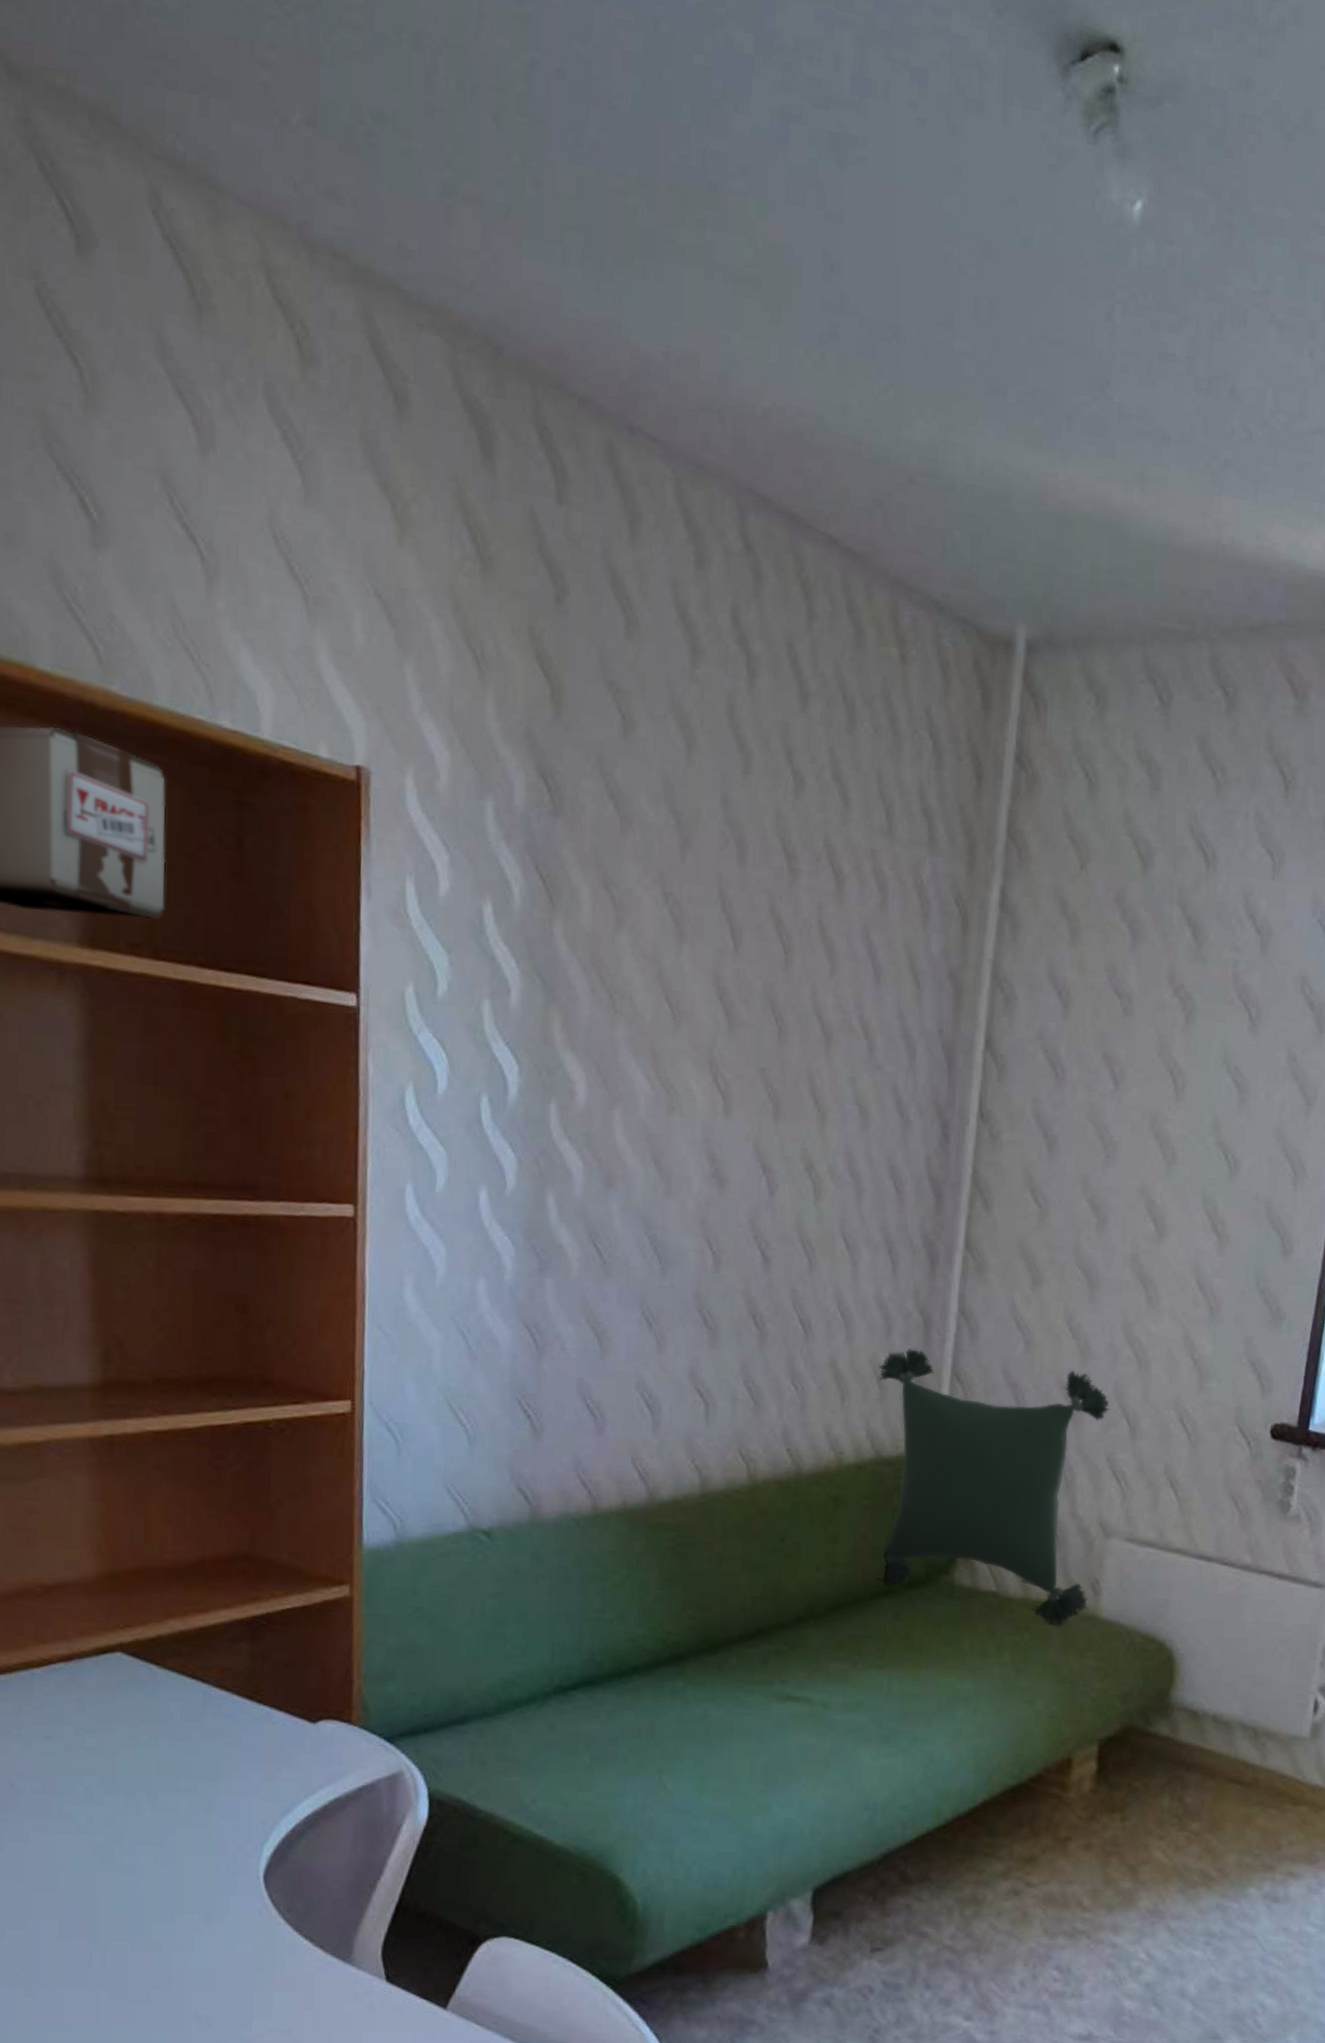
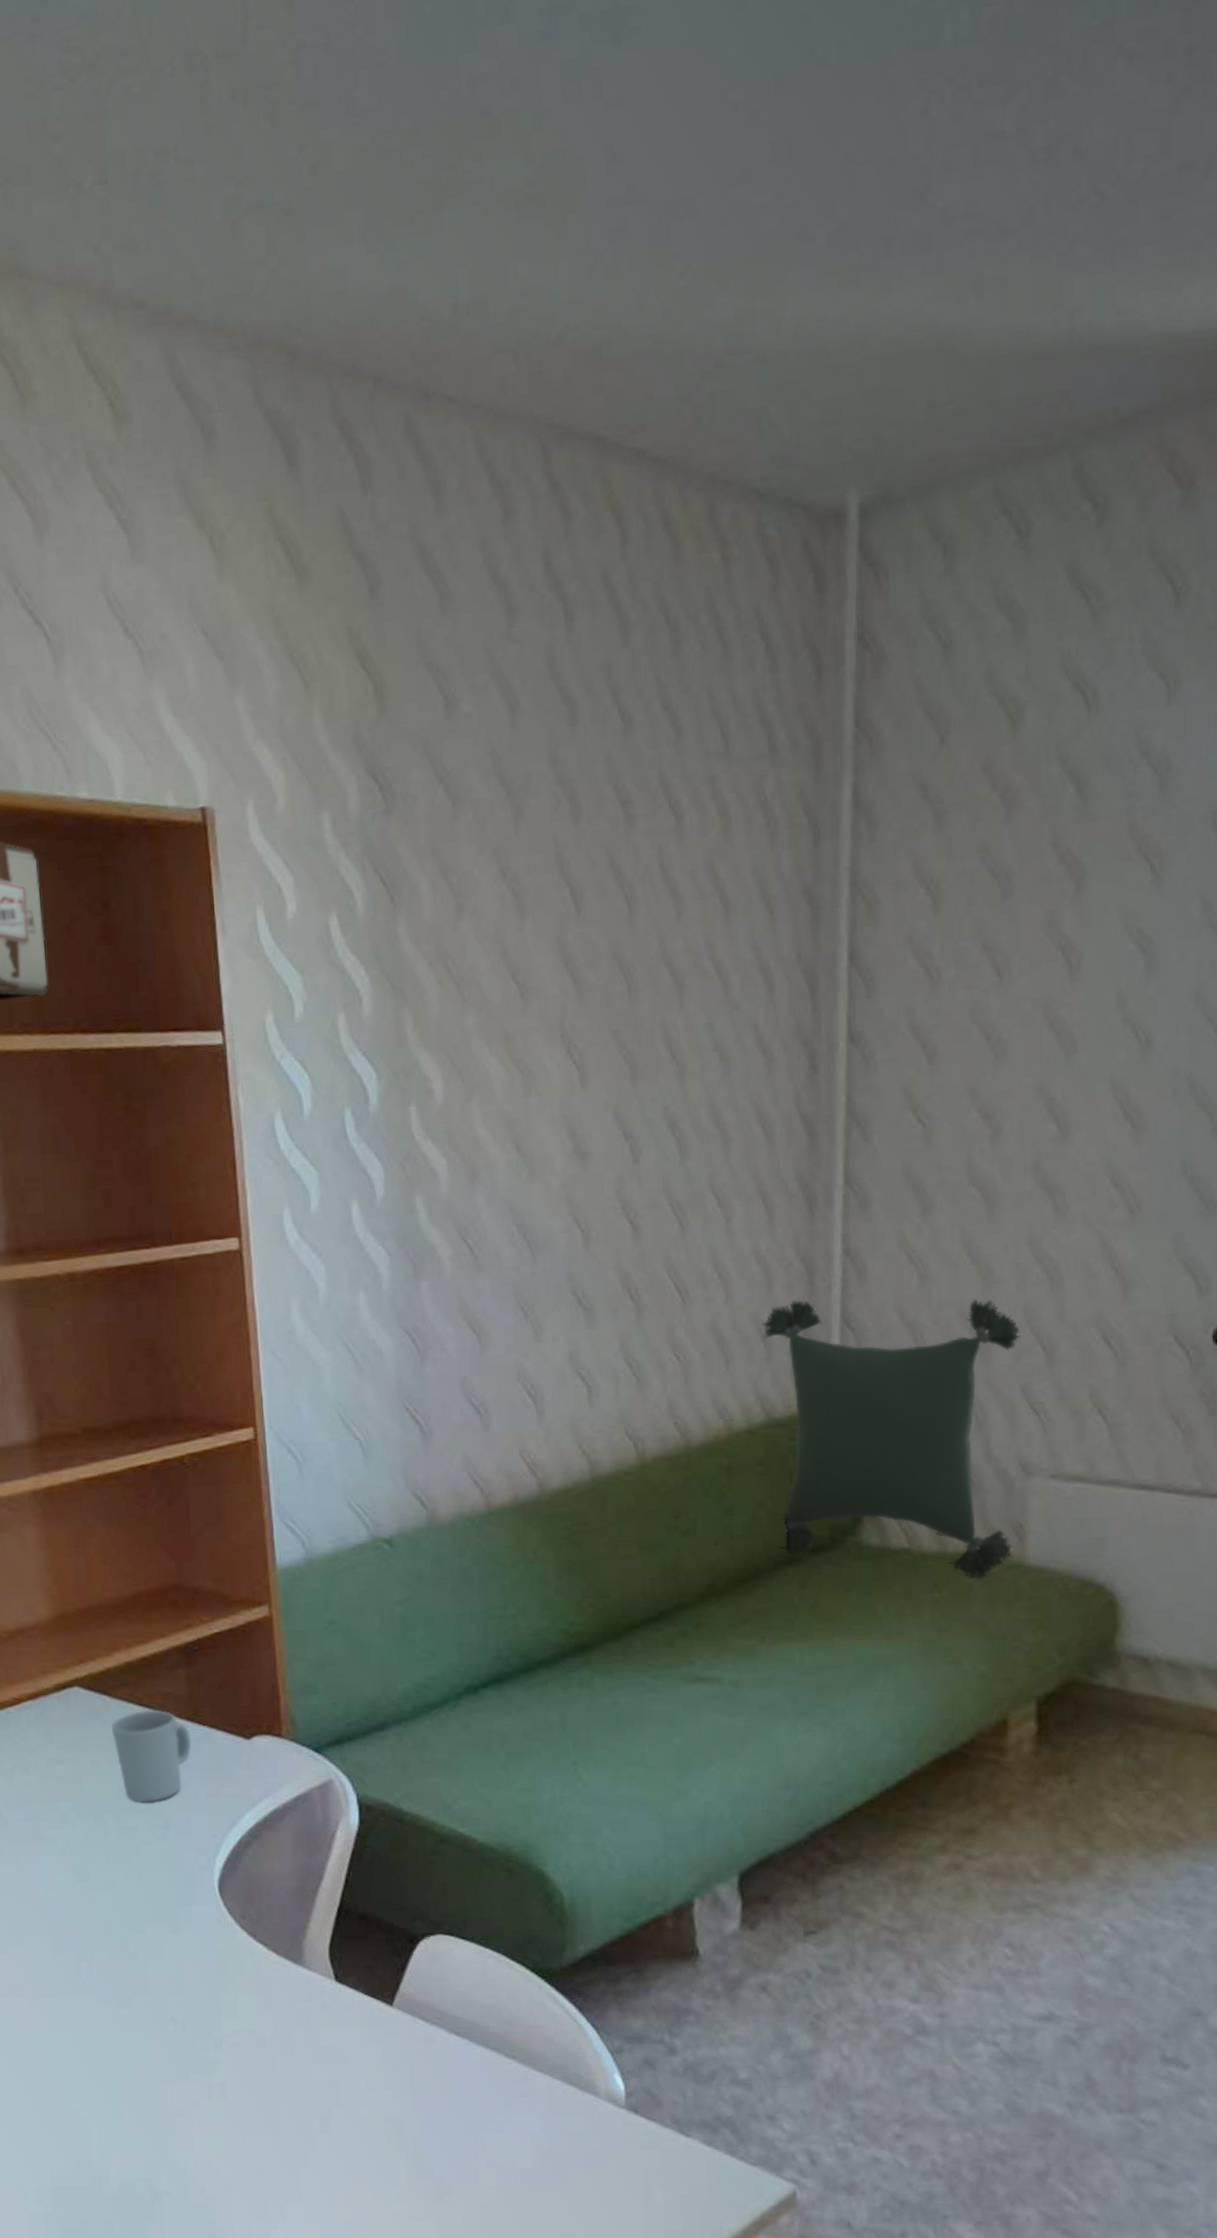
mug: none [156,1683,249,1782] -> present [111,1709,192,1802]

